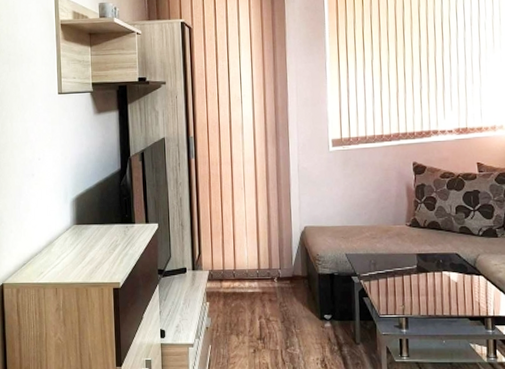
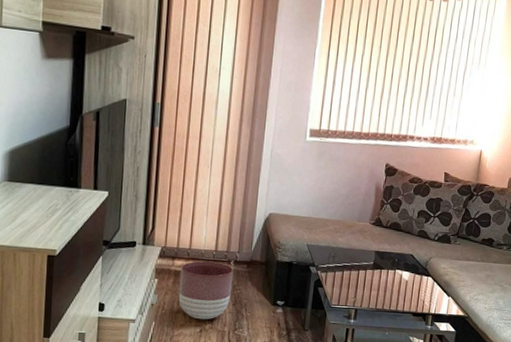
planter: none [228,281,279,340] -> present [178,261,234,320]

